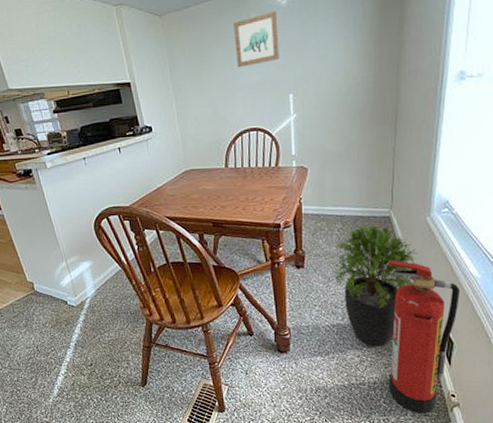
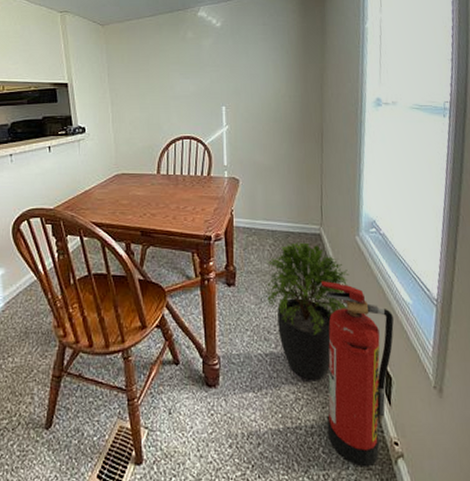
wall art: present [233,11,280,68] -> none [172,31,213,78]

